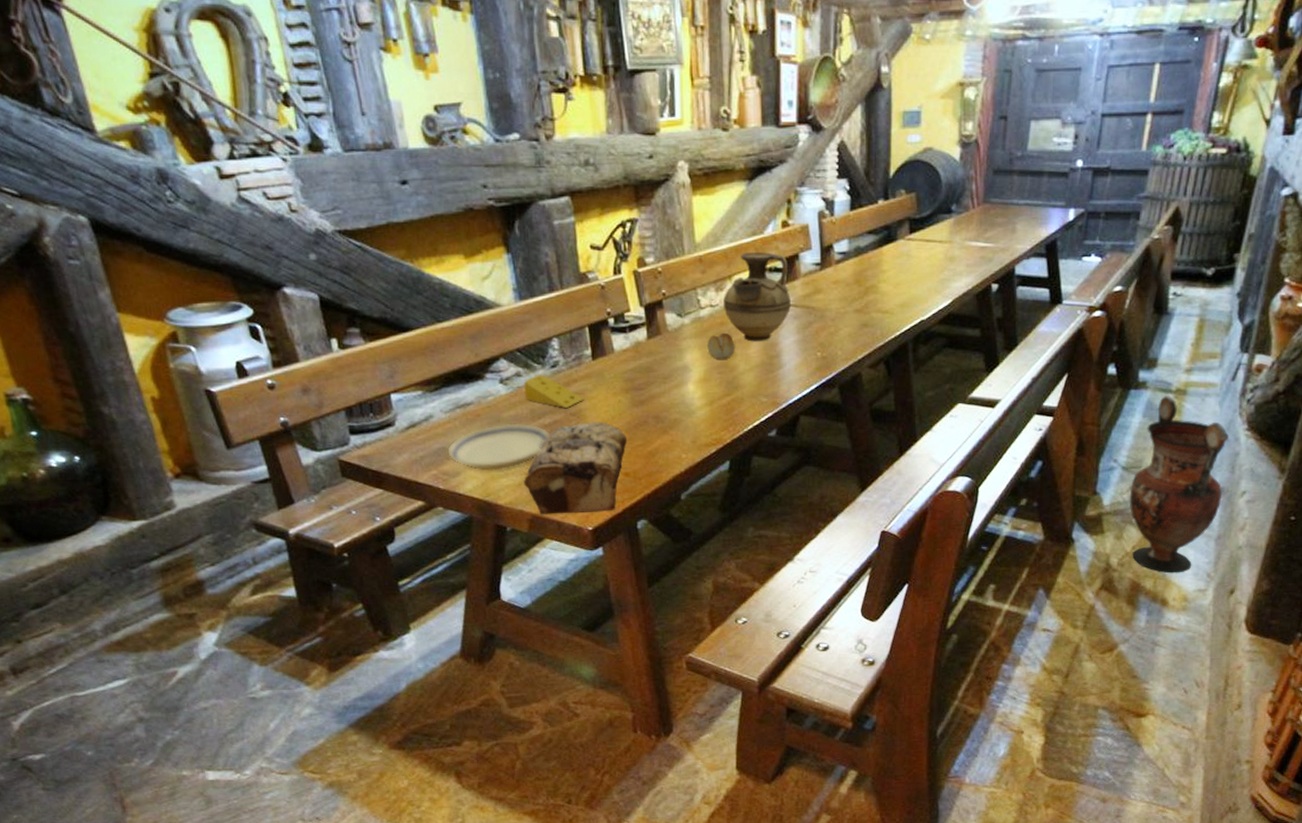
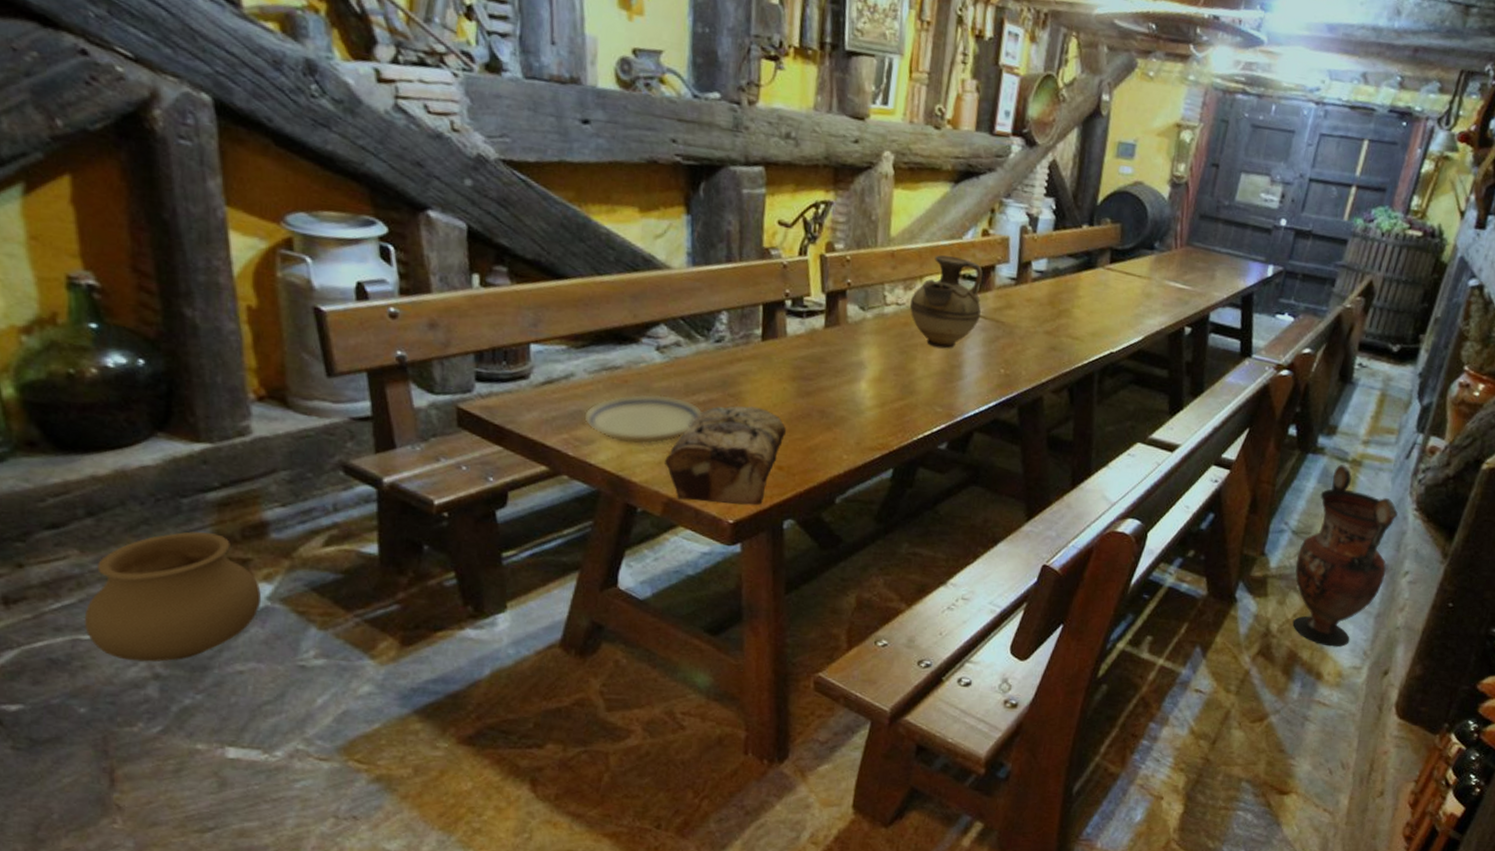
ceramic pot: none [75,596,211,709] -> present [84,531,262,662]
cheese: present [524,374,585,409] -> none [681,347,747,389]
bread roll: present [707,332,735,359] -> none [887,333,917,362]

